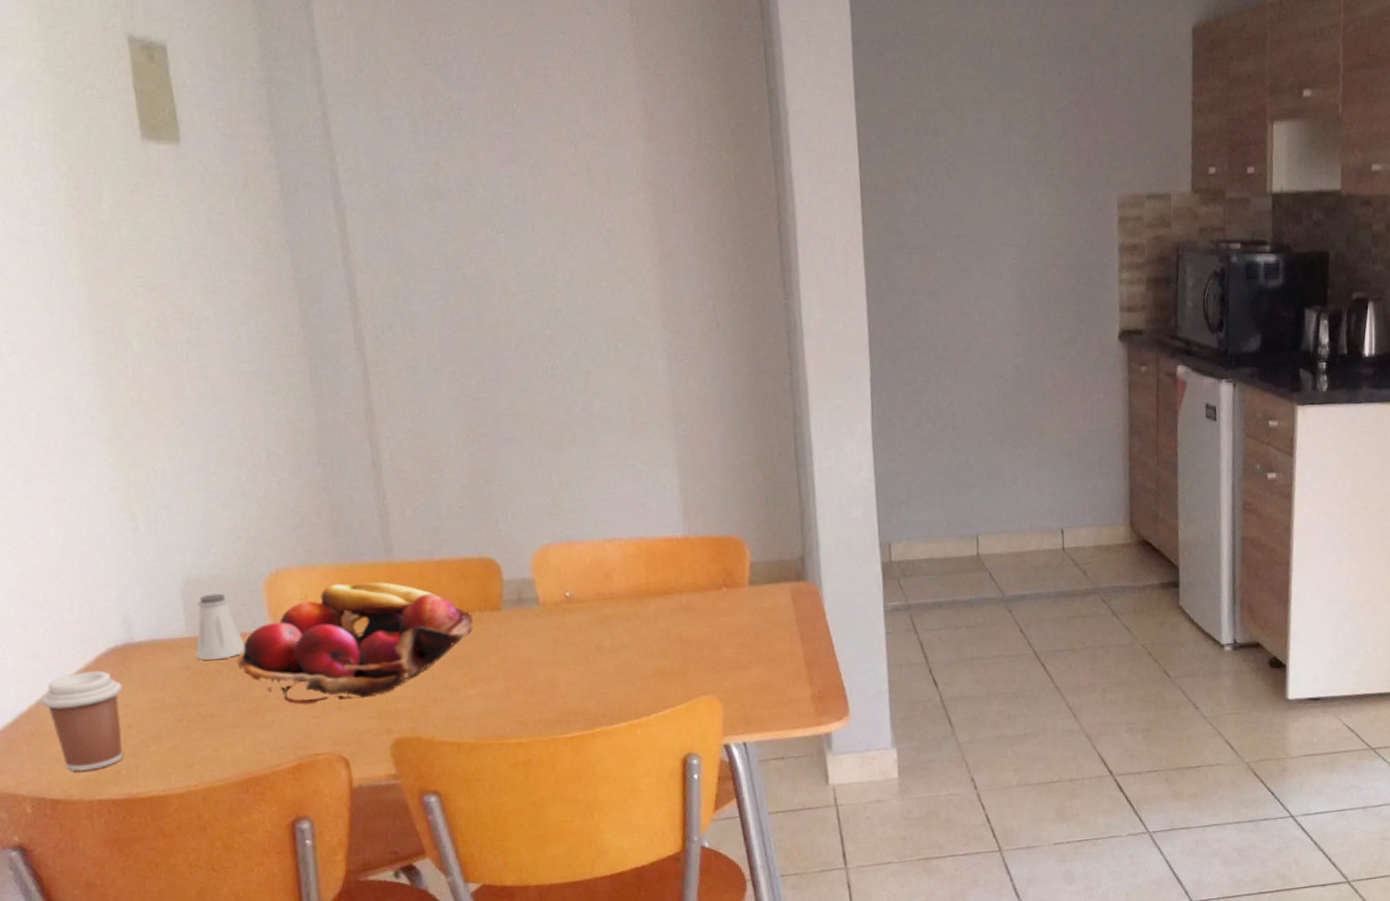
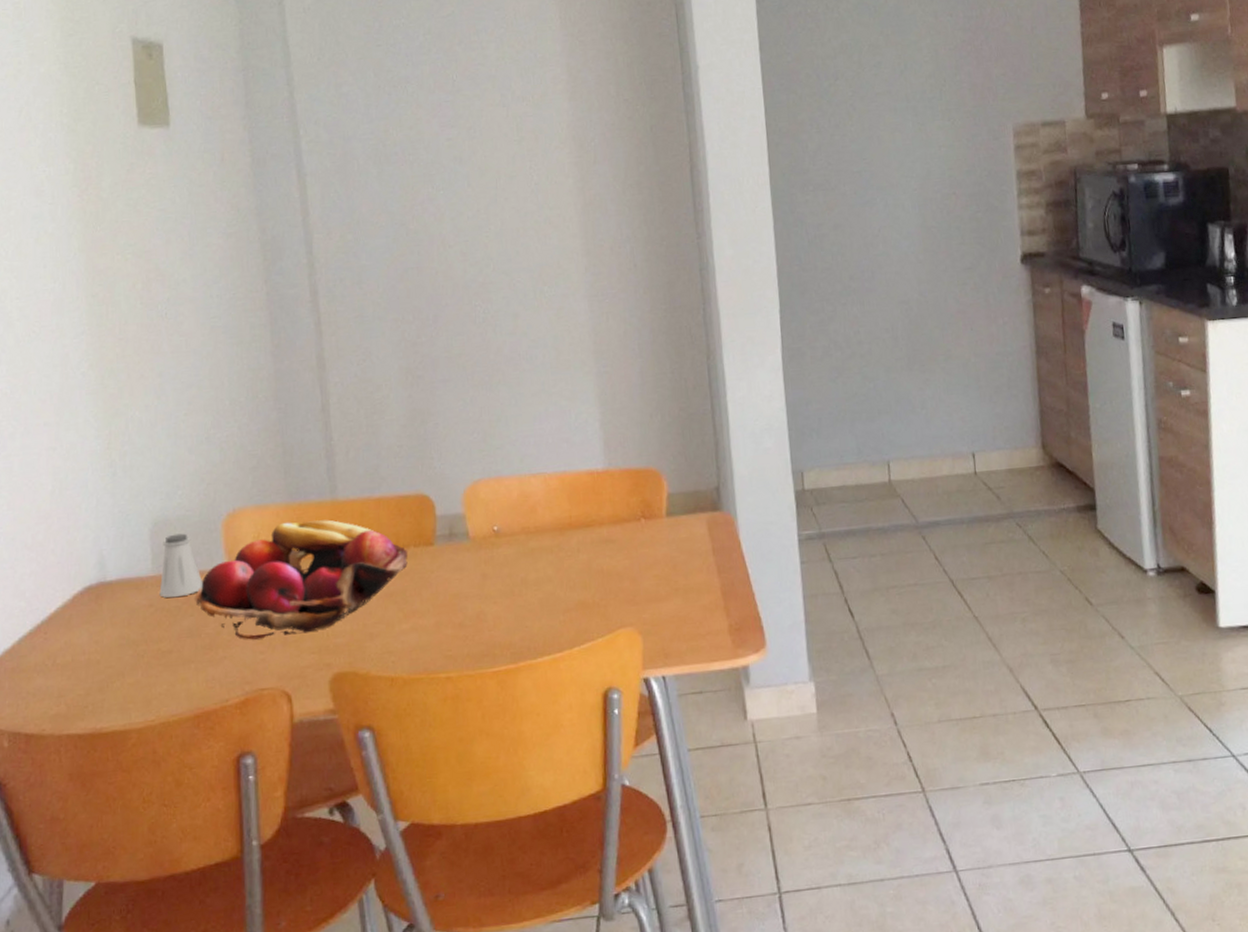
coffee cup: present [40,671,123,772] -> none [23,609,94,707]

